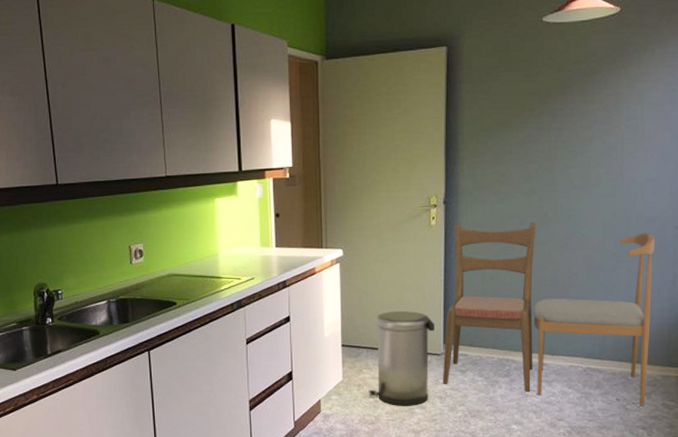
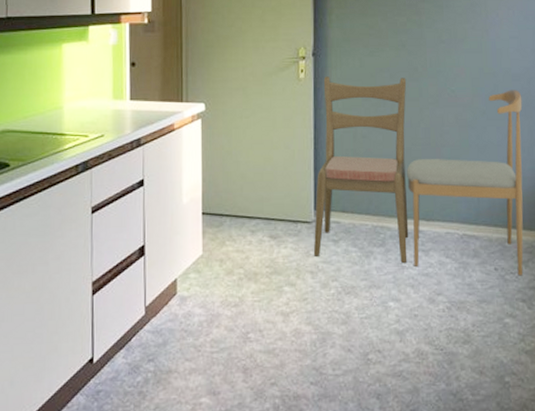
pedal bin: present [368,311,434,406] -> none [232,173,304,284]

